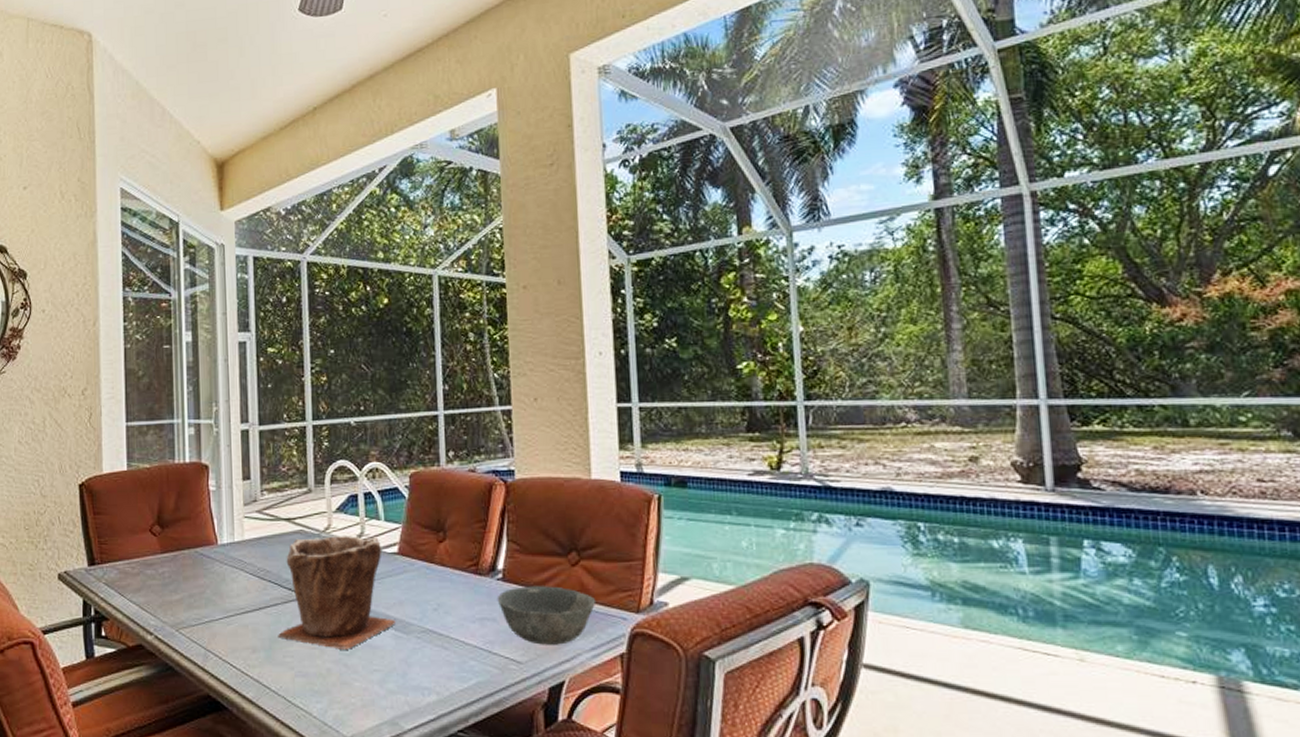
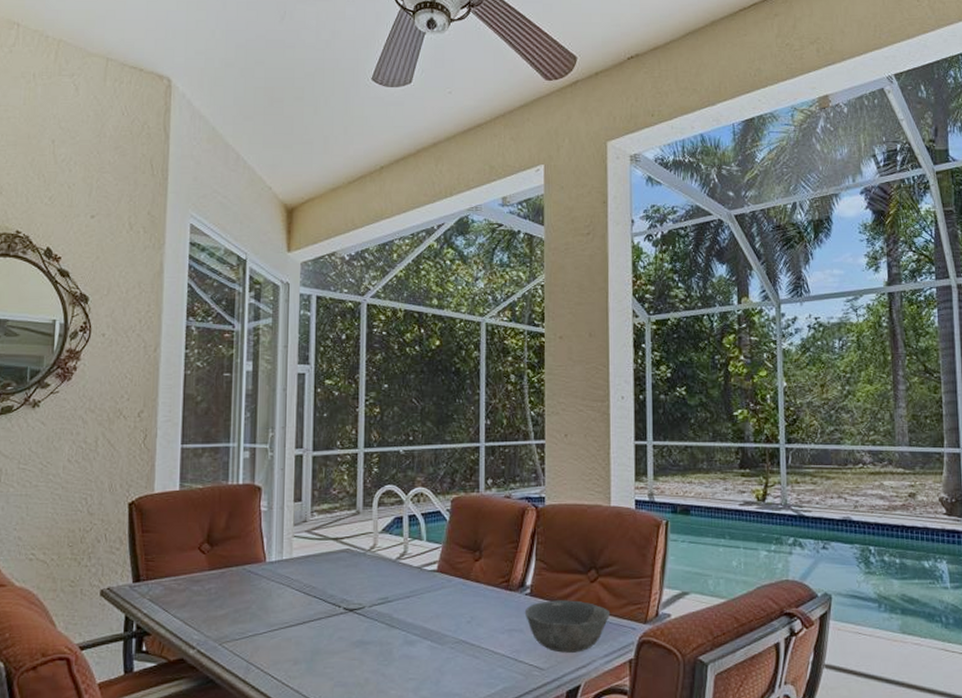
plant pot: present [278,536,397,650] -> none [320,554,433,660]

